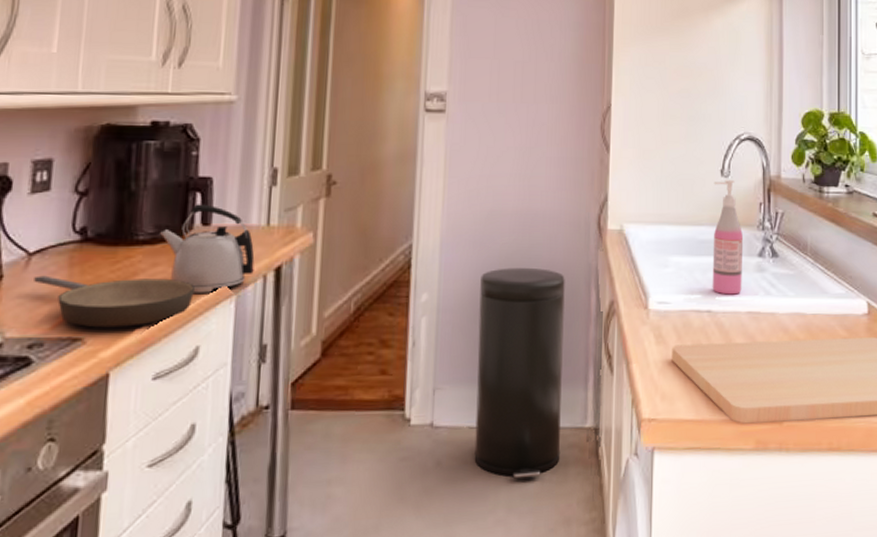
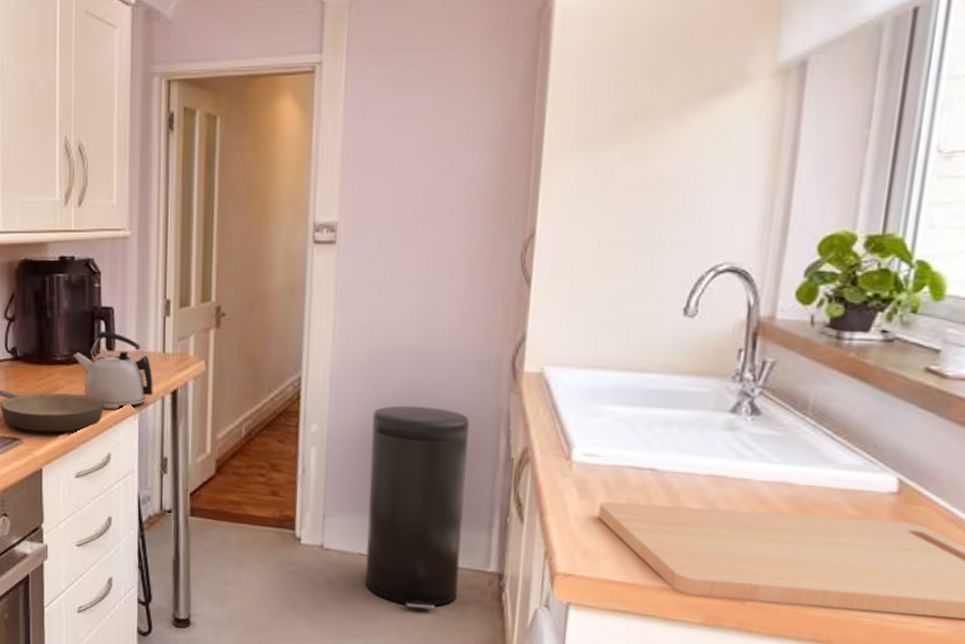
soap dispenser: present [712,179,744,295] -> none [659,319,711,454]

